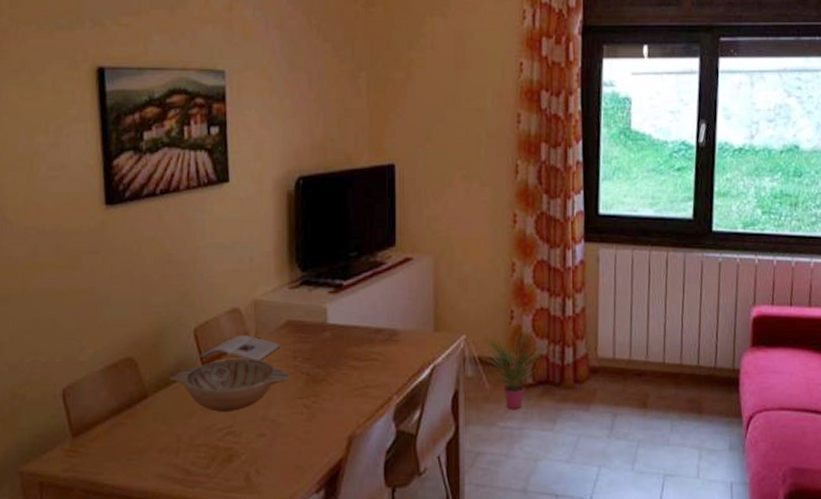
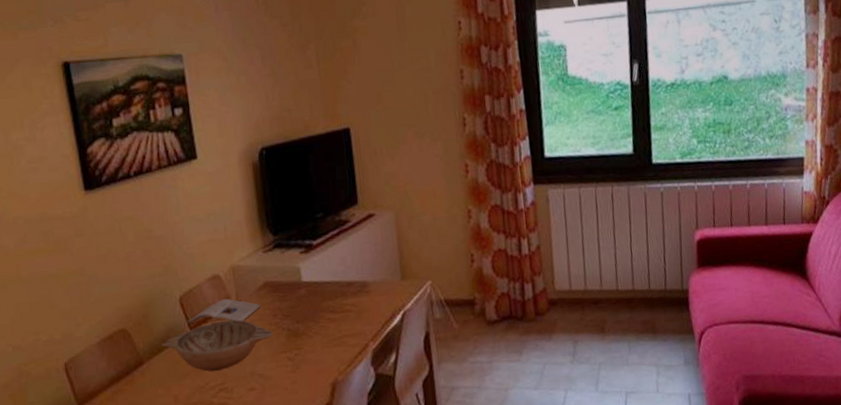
potted plant: present [480,327,547,410] -> none [446,268,508,346]

